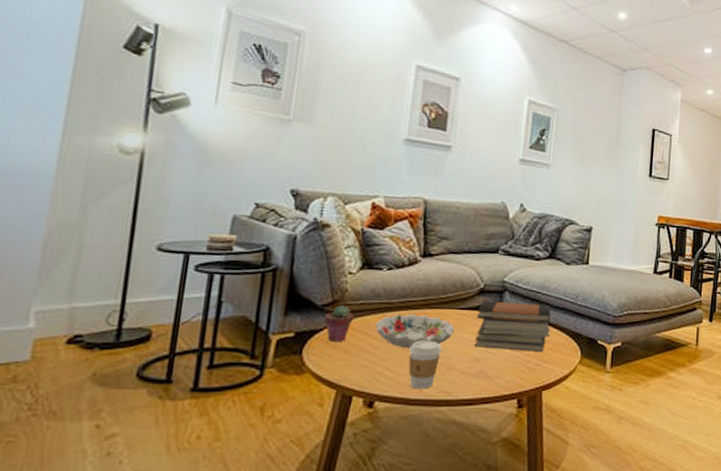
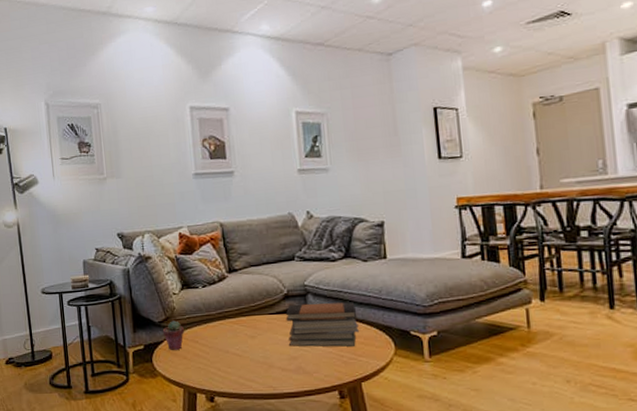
decorative bowl: present [375,314,455,349] -> none [202,321,269,352]
coffee cup: present [408,340,442,389] -> none [234,343,261,385]

